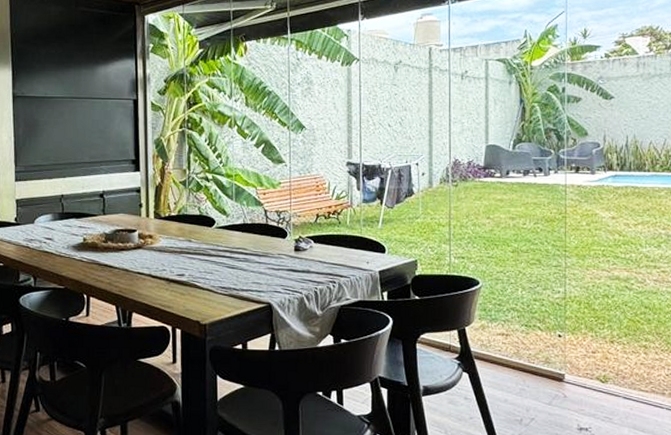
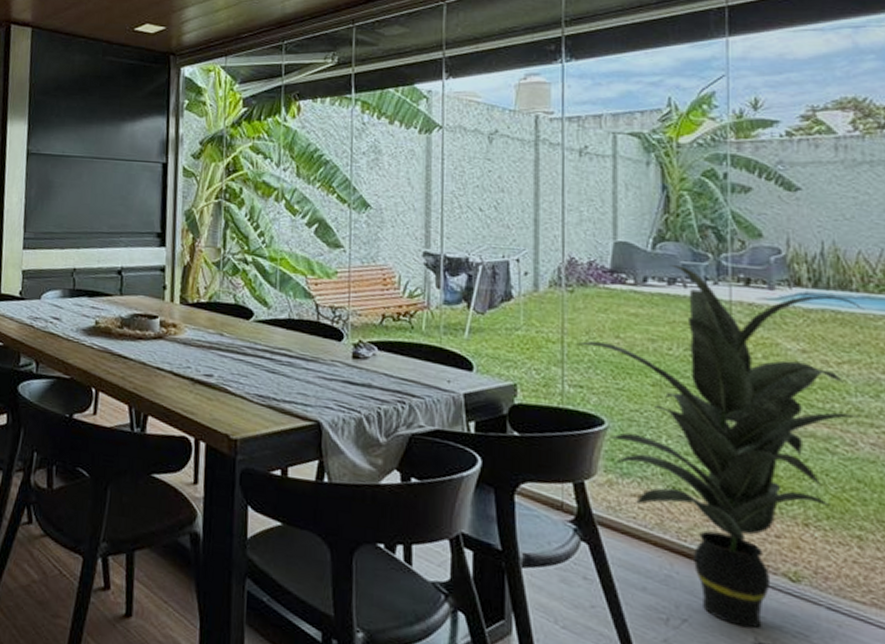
indoor plant: none [460,160,653,419] -> present [576,265,865,629]

